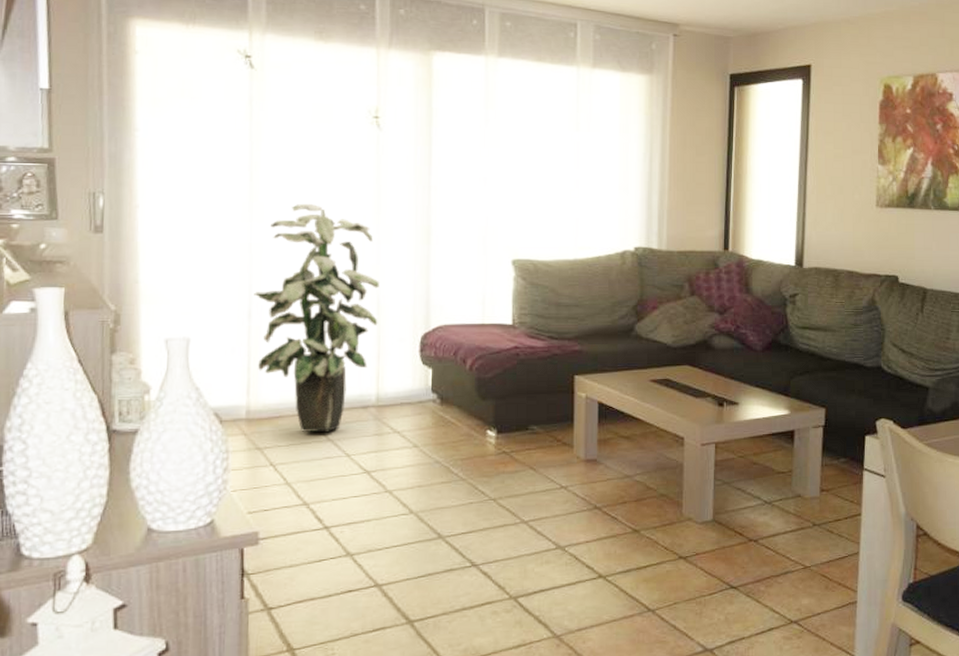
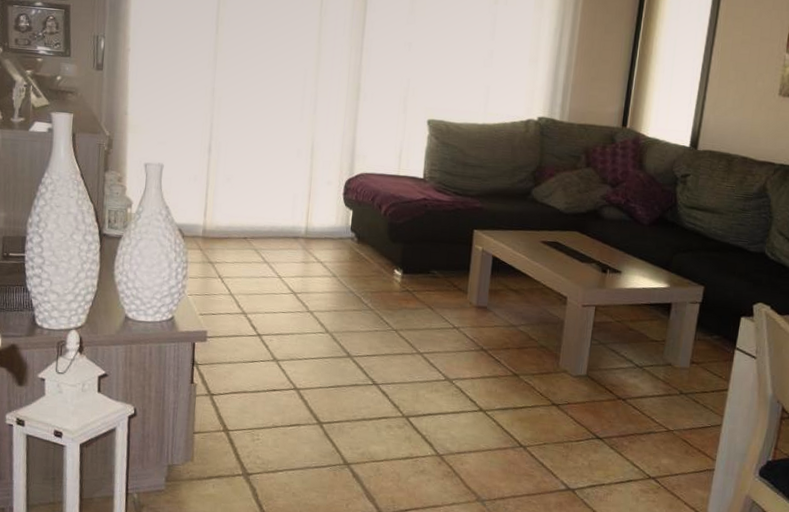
indoor plant: present [254,203,379,432] -> none [214,56,314,255]

